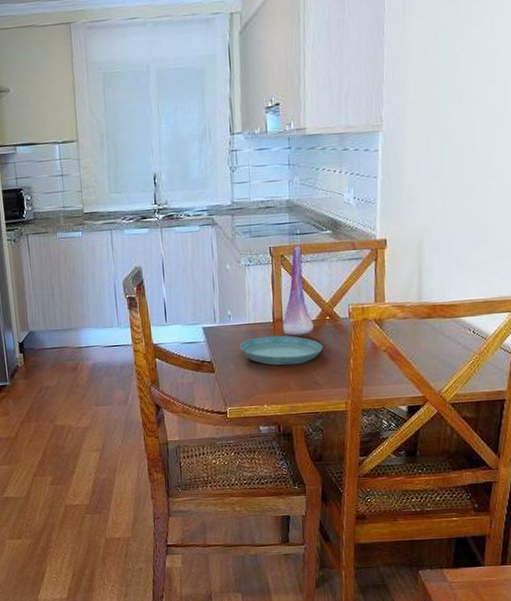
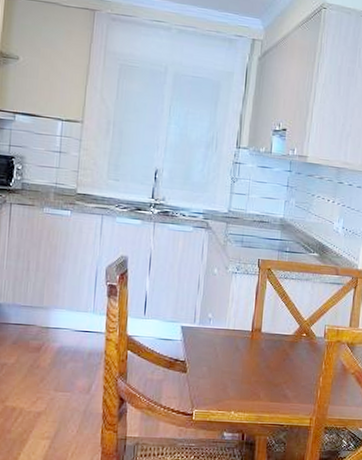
saucer: present [239,335,323,366] -> none [215,343,296,376]
vase: present [282,245,314,337] -> none [260,262,290,349]

